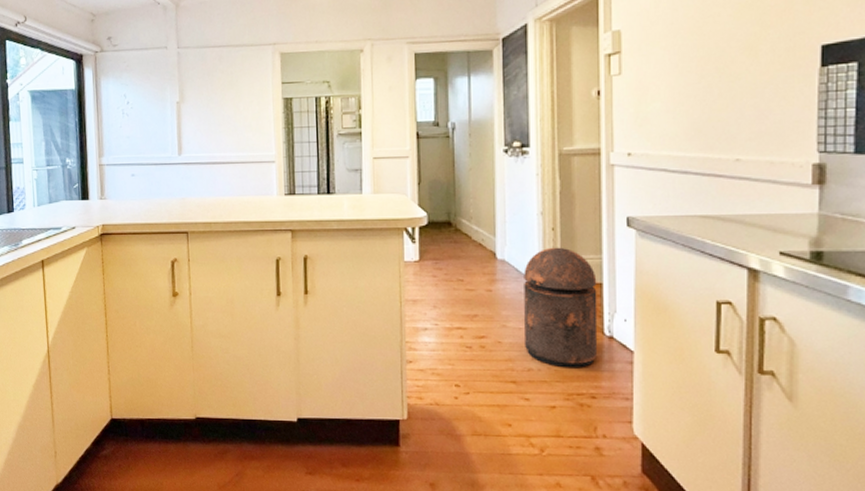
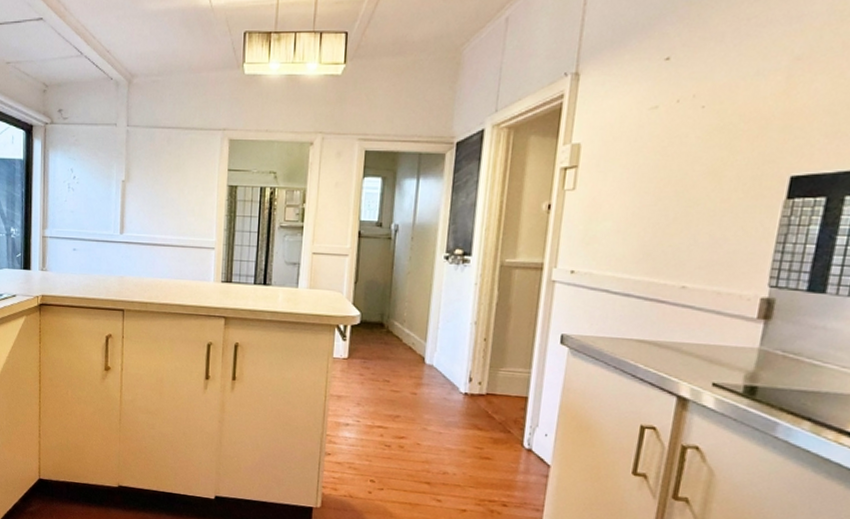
trash can: present [523,247,598,368] -> none [442,357,523,476]

